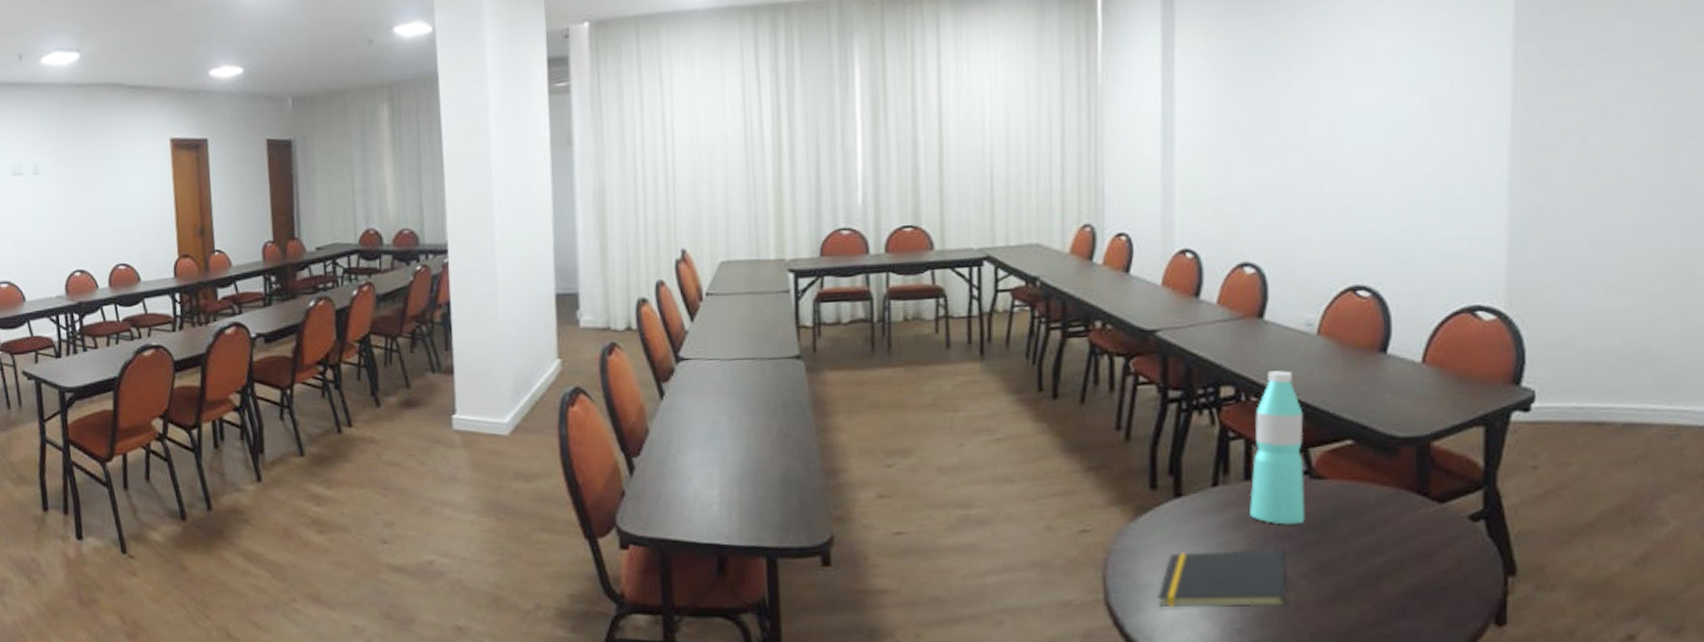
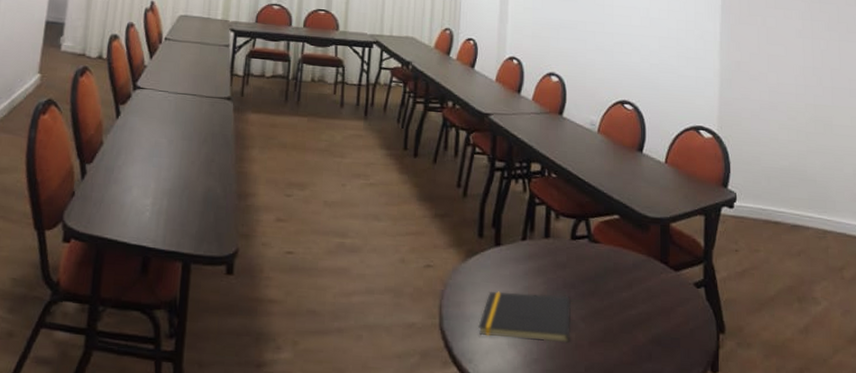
water bottle: present [1250,370,1305,525] -> none [547,156,587,277]

